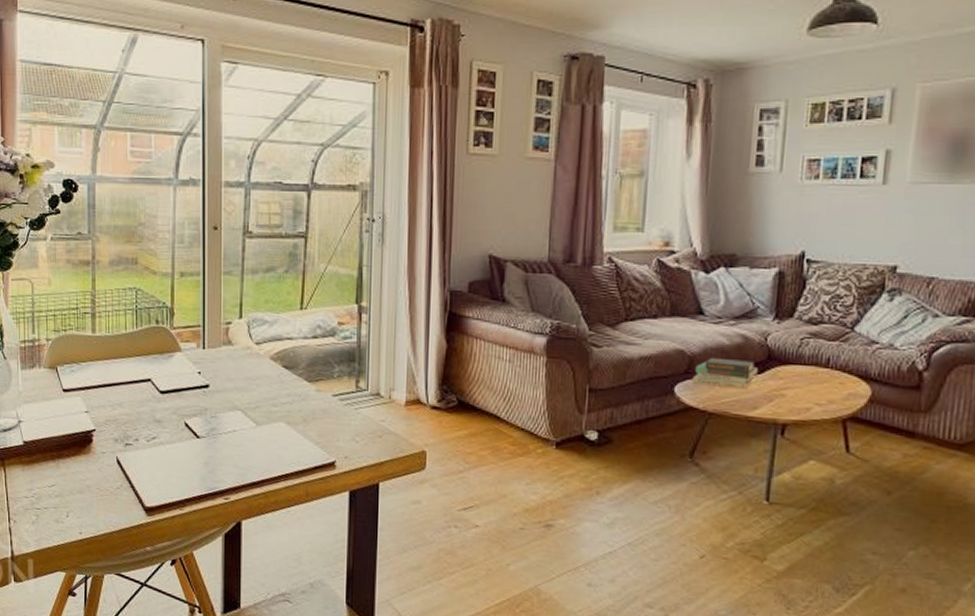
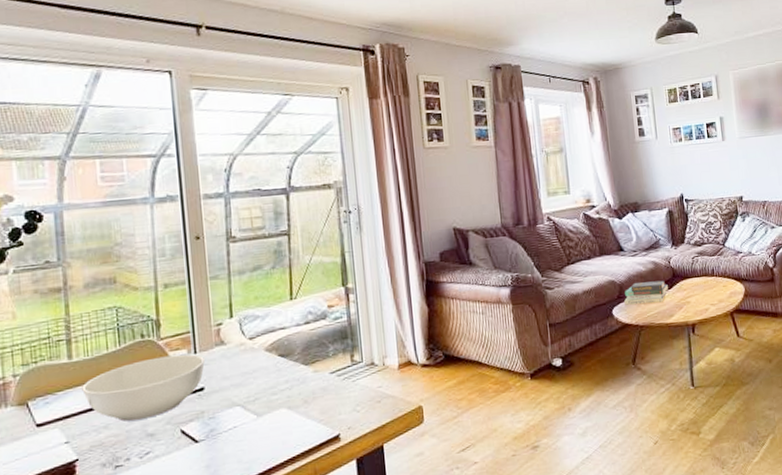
bowl: none [102,346,212,405] -> present [82,354,205,422]

